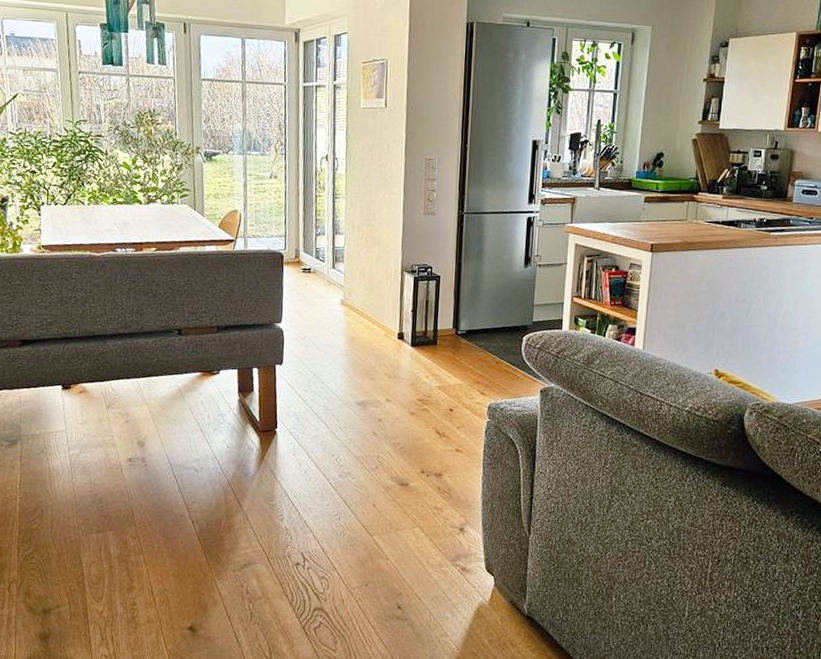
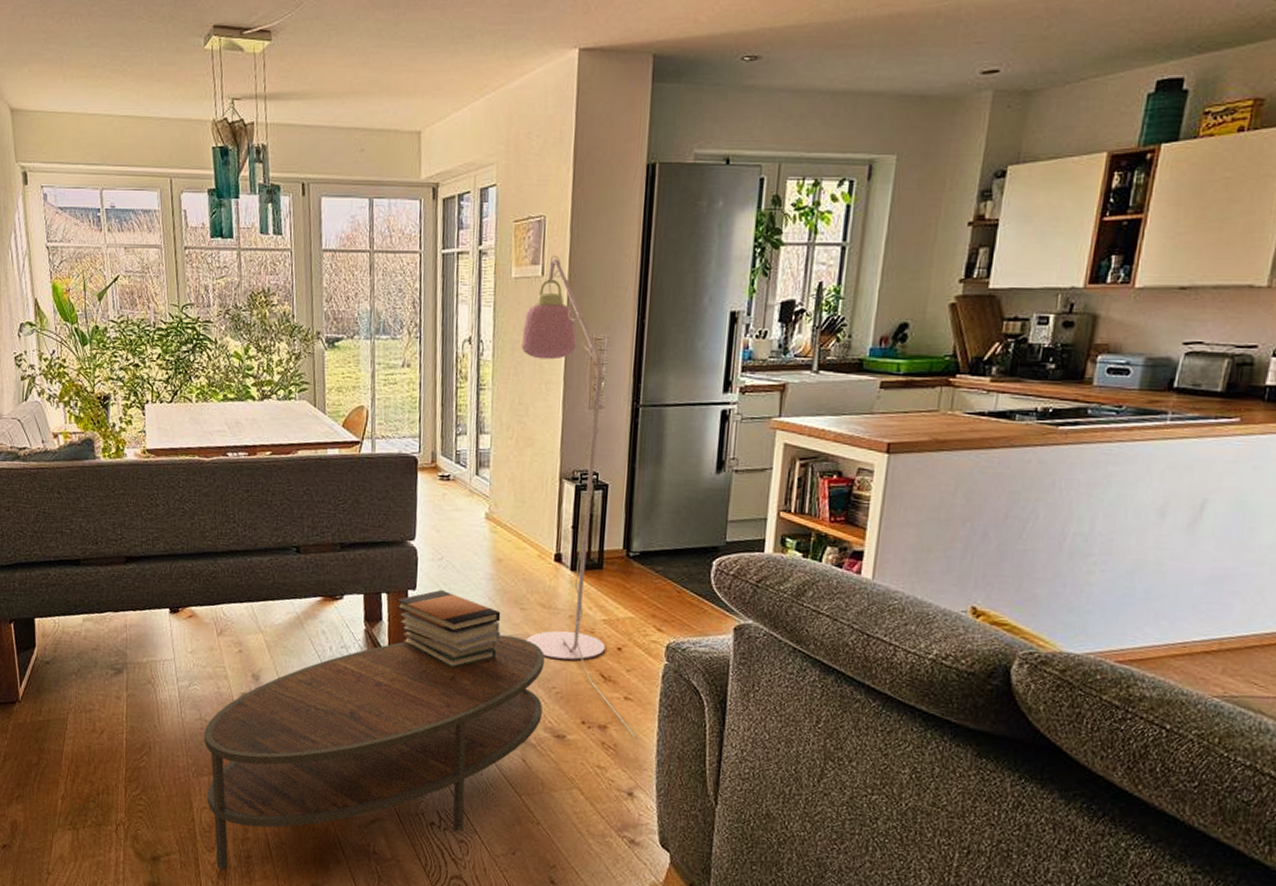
coffee table: none [93,401,391,618] -> present [204,635,545,871]
book stack: none [265,364,355,431] -> present [396,589,501,669]
floor lamp: none [369,91,466,483] -> present [521,255,637,739]

